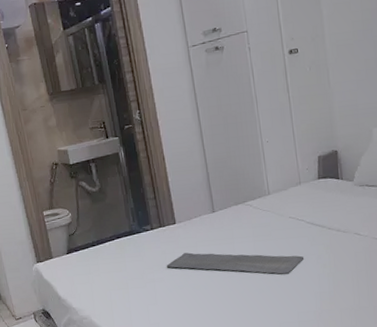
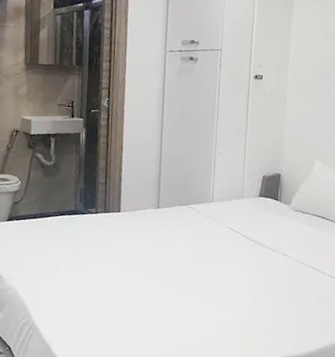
bath mat: present [166,252,303,275] -> none [102,242,233,280]

